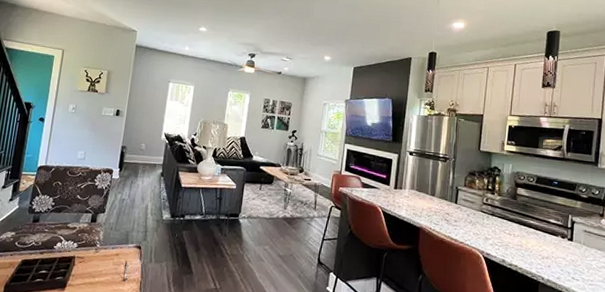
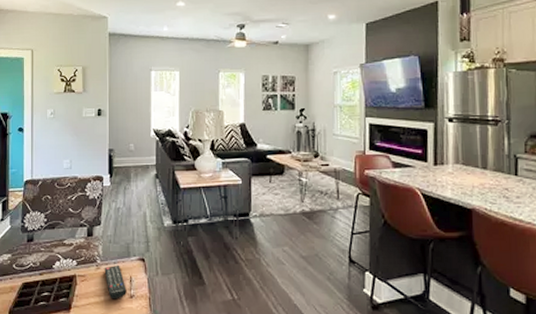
remote control: none [102,250,121,282] -> present [104,264,127,300]

